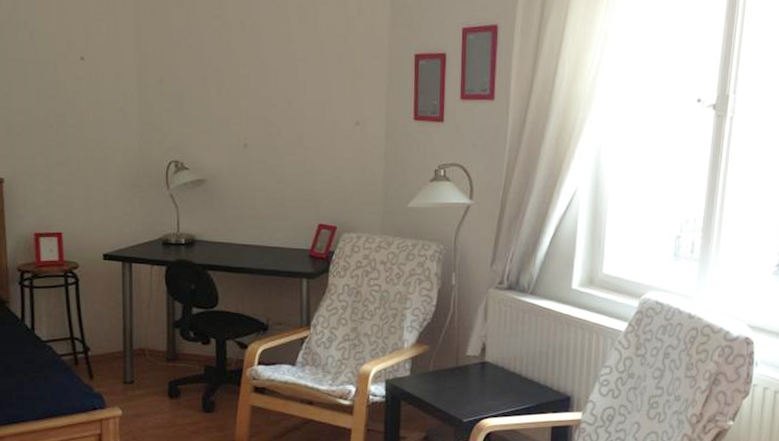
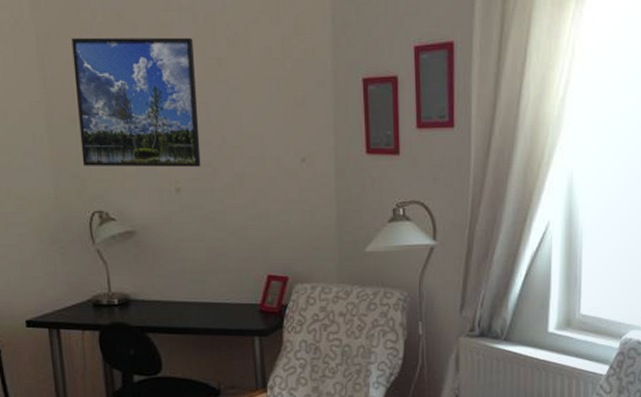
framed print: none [164,12,269,126] -> present [71,37,201,167]

